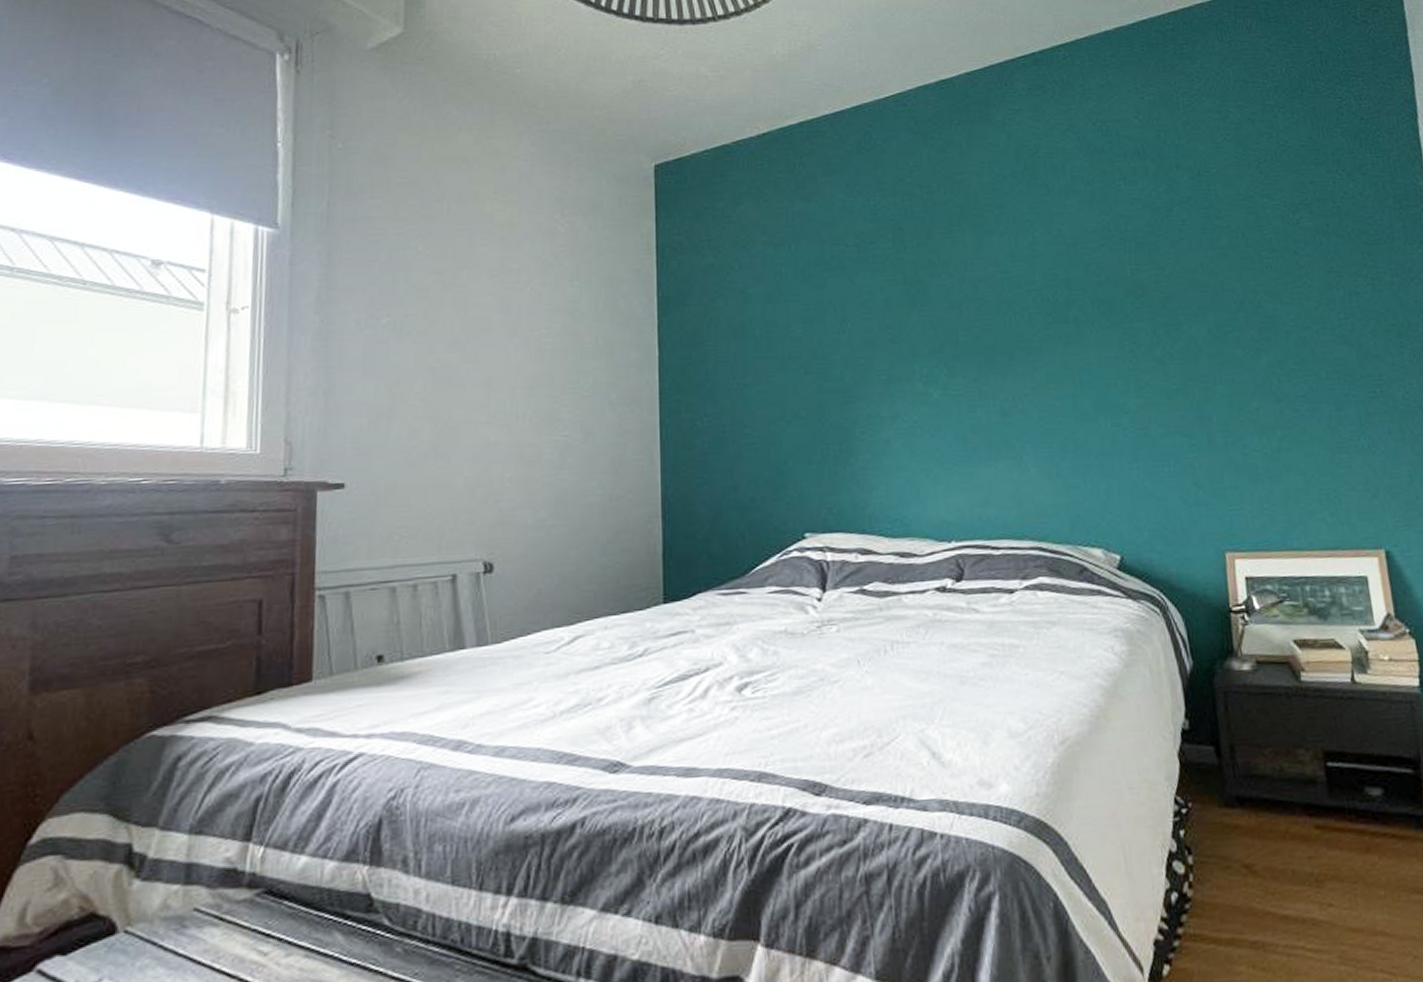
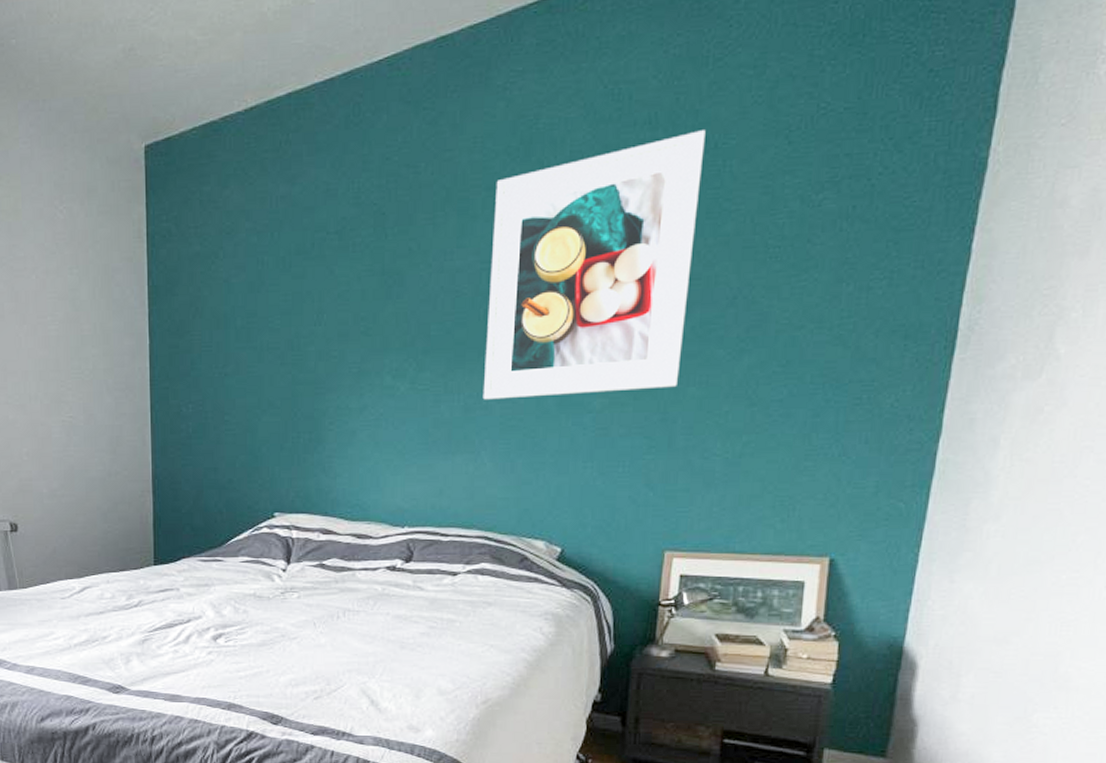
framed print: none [1006,160,1206,404] -> present [482,130,706,400]

